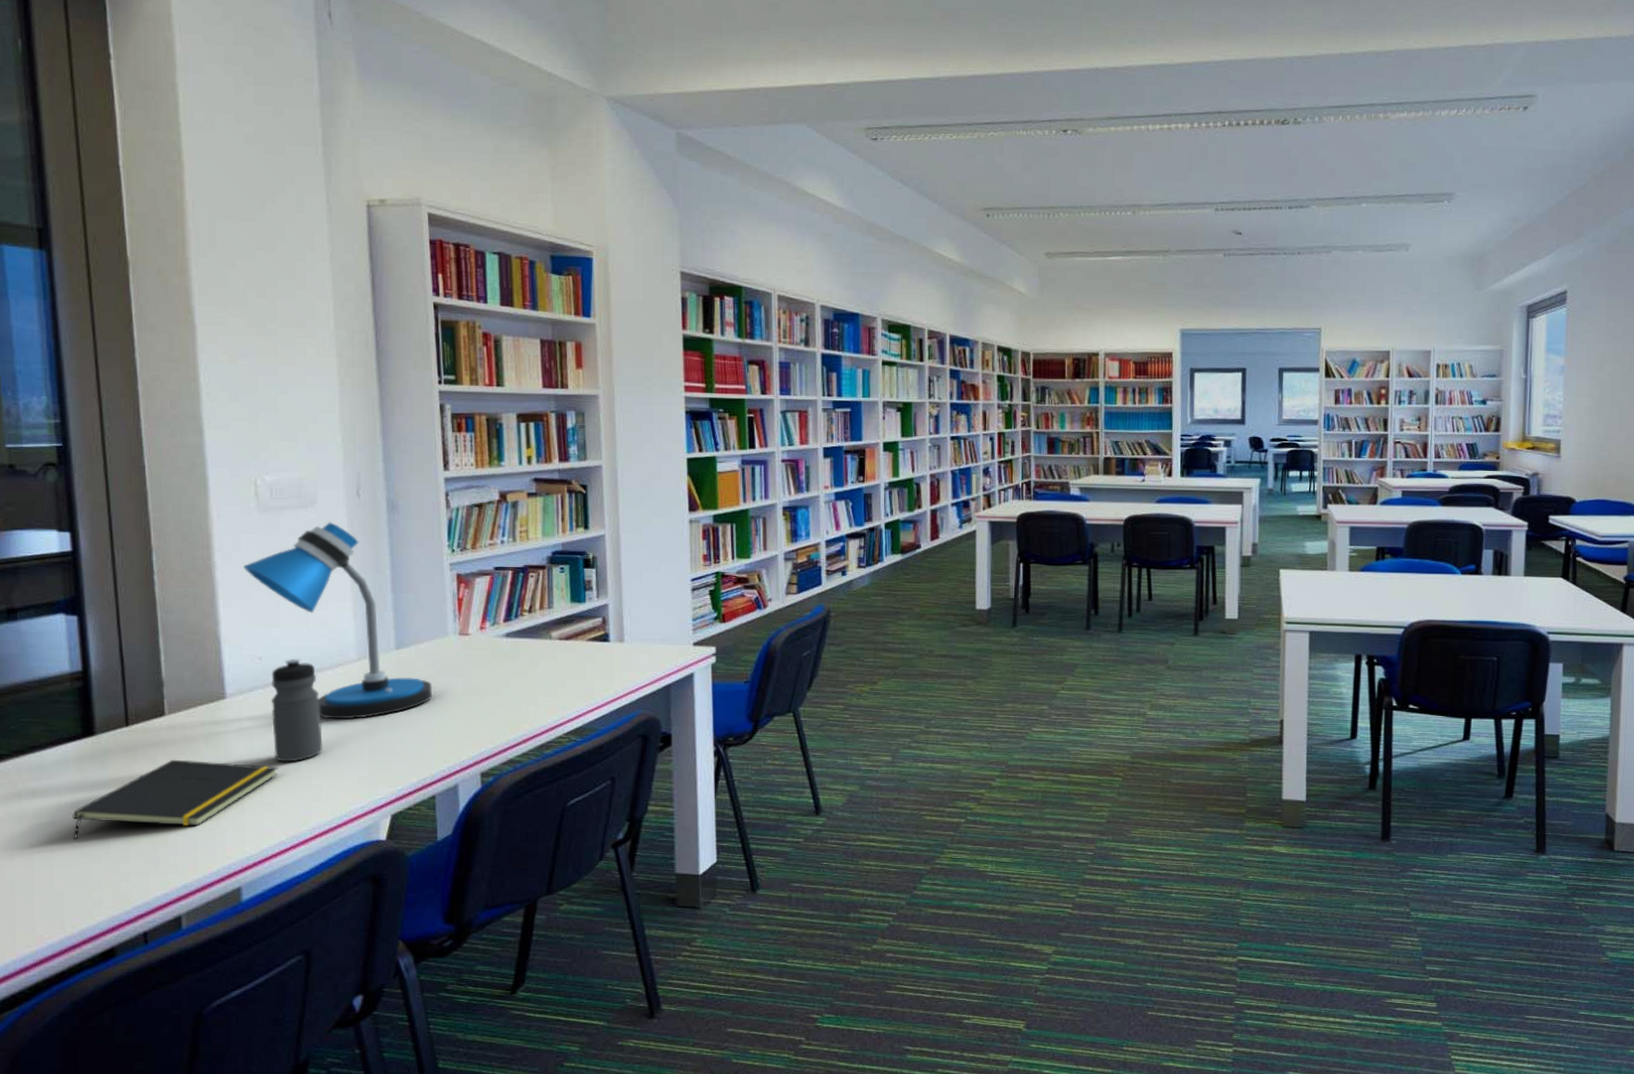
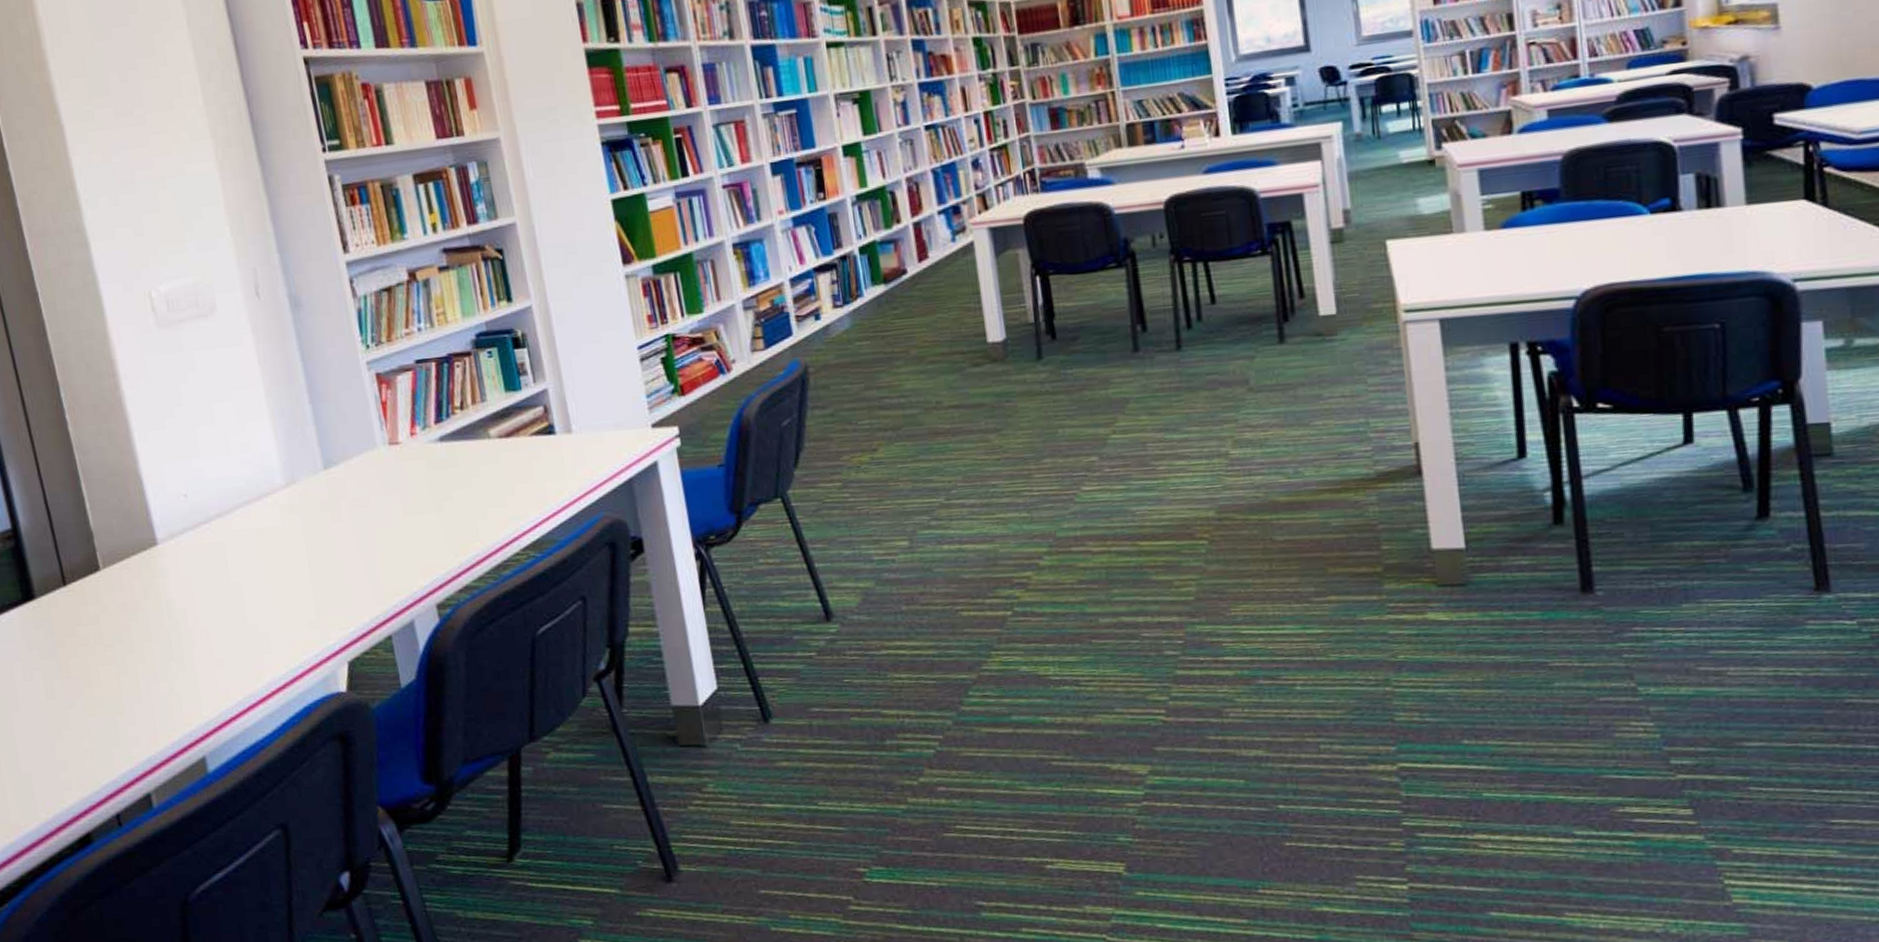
notepad: present [72,759,279,840] -> none [27,616,223,717]
desk lamp: present [243,522,433,720] -> none [152,330,372,558]
water bottle: present [271,658,323,762] -> none [199,491,265,612]

